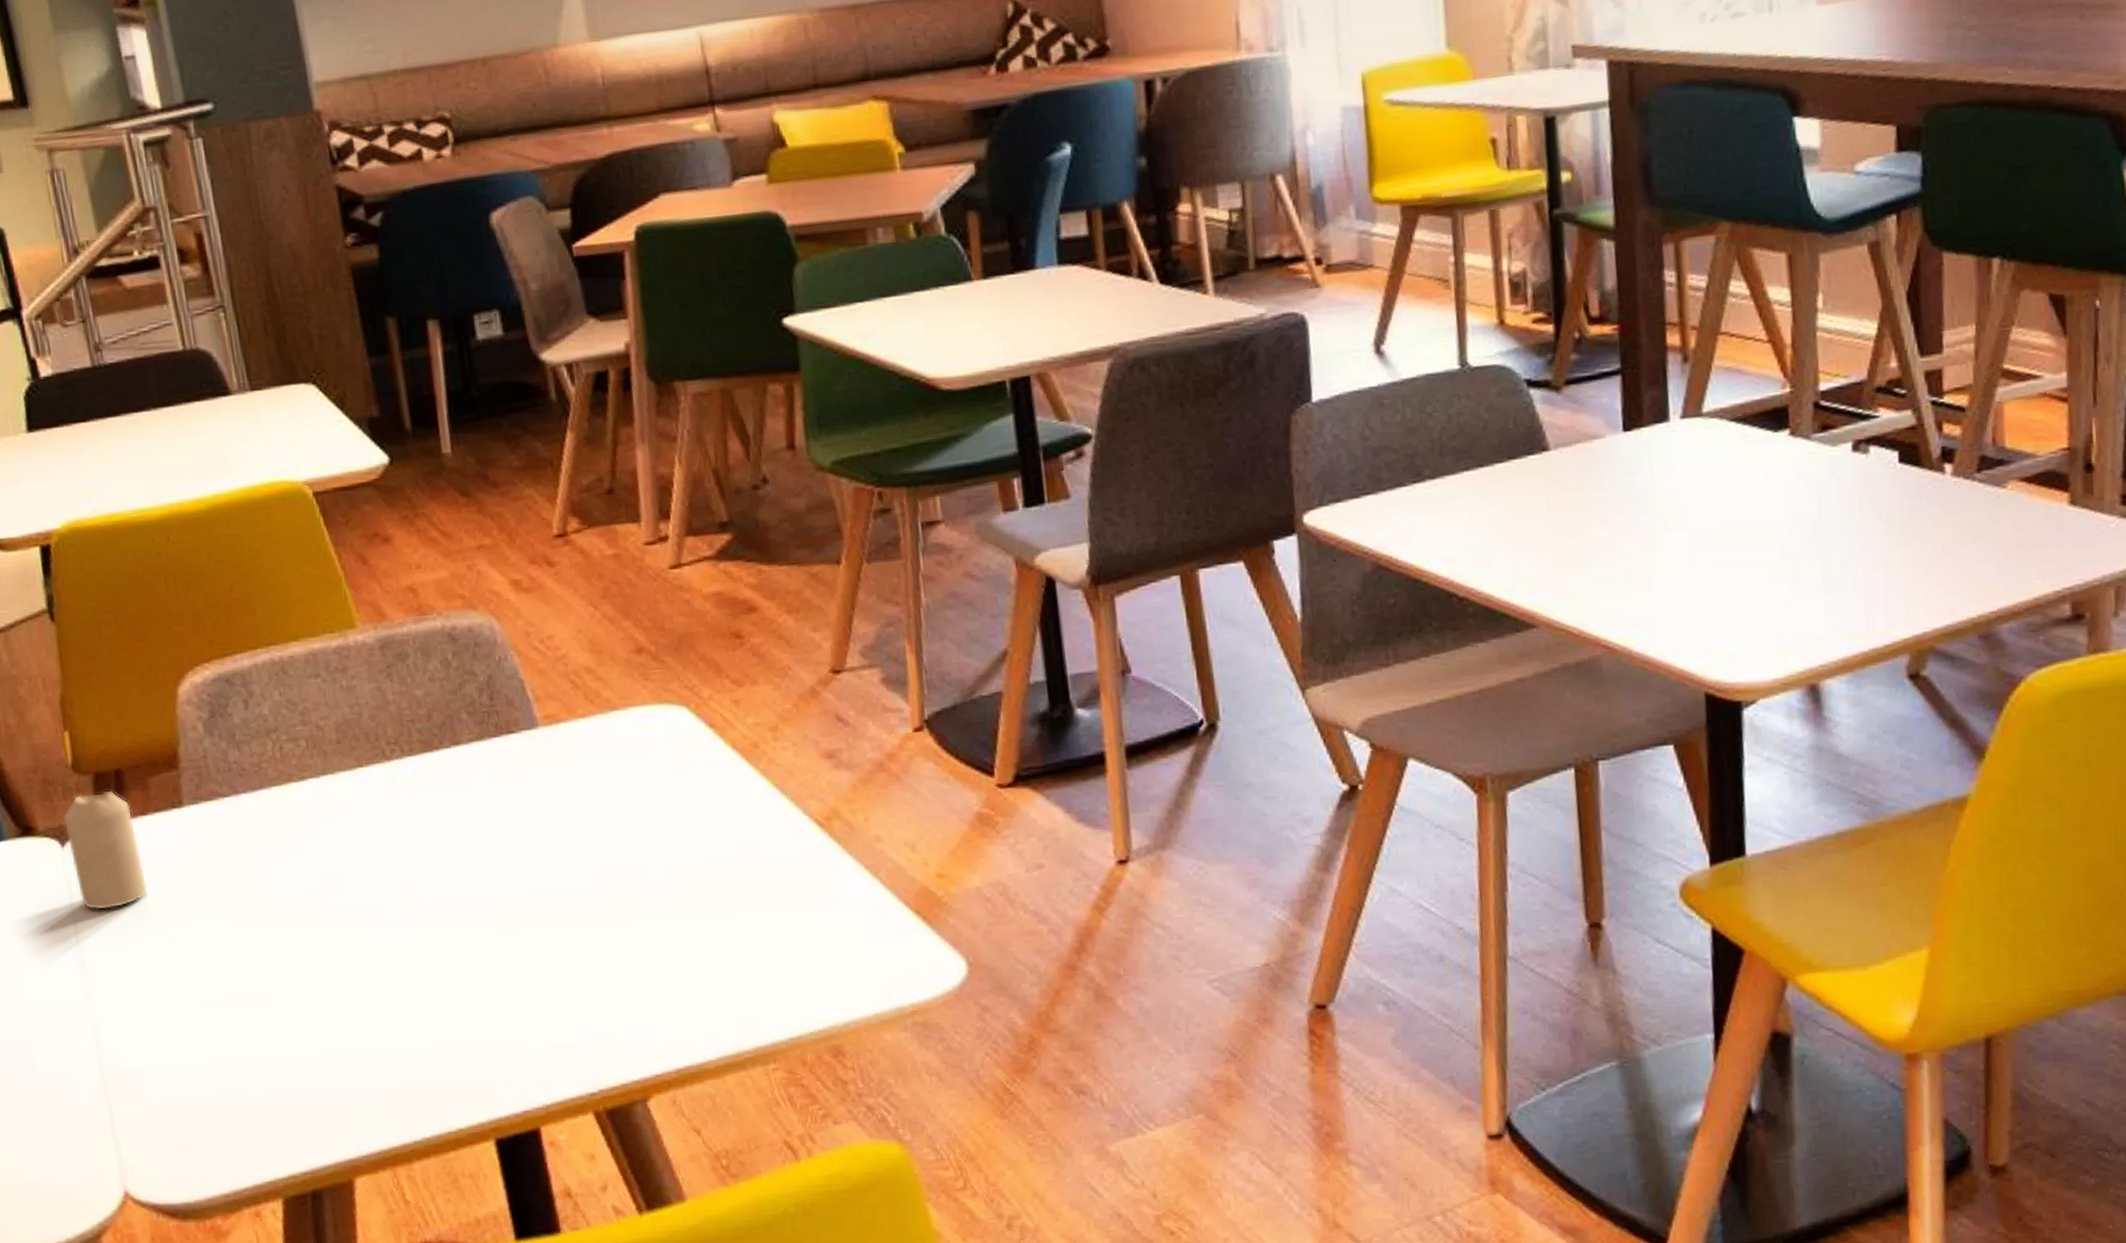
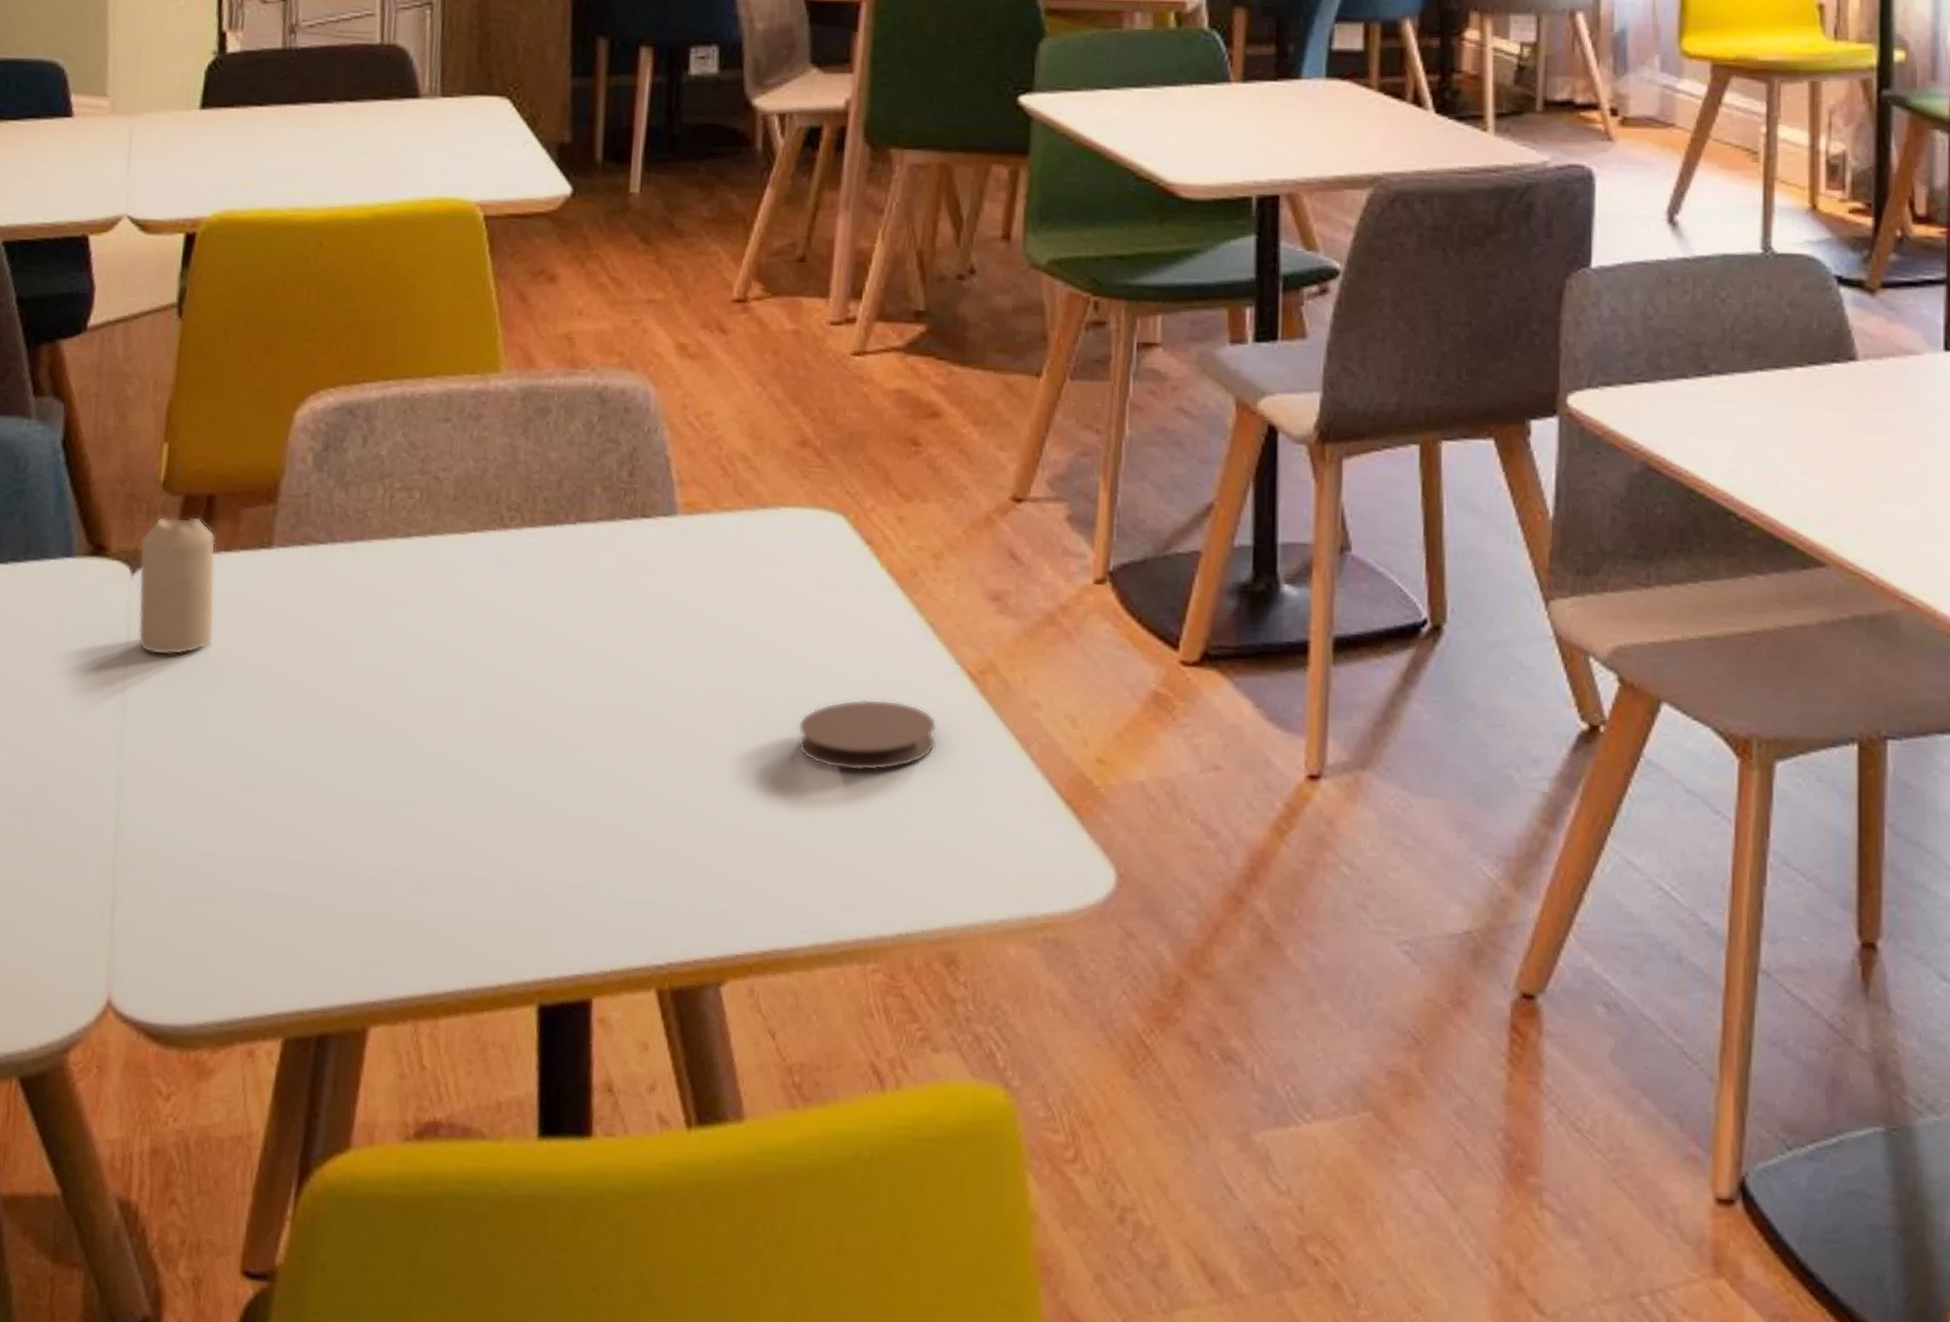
coaster: none [676,853,798,916] -> present [797,698,937,772]

